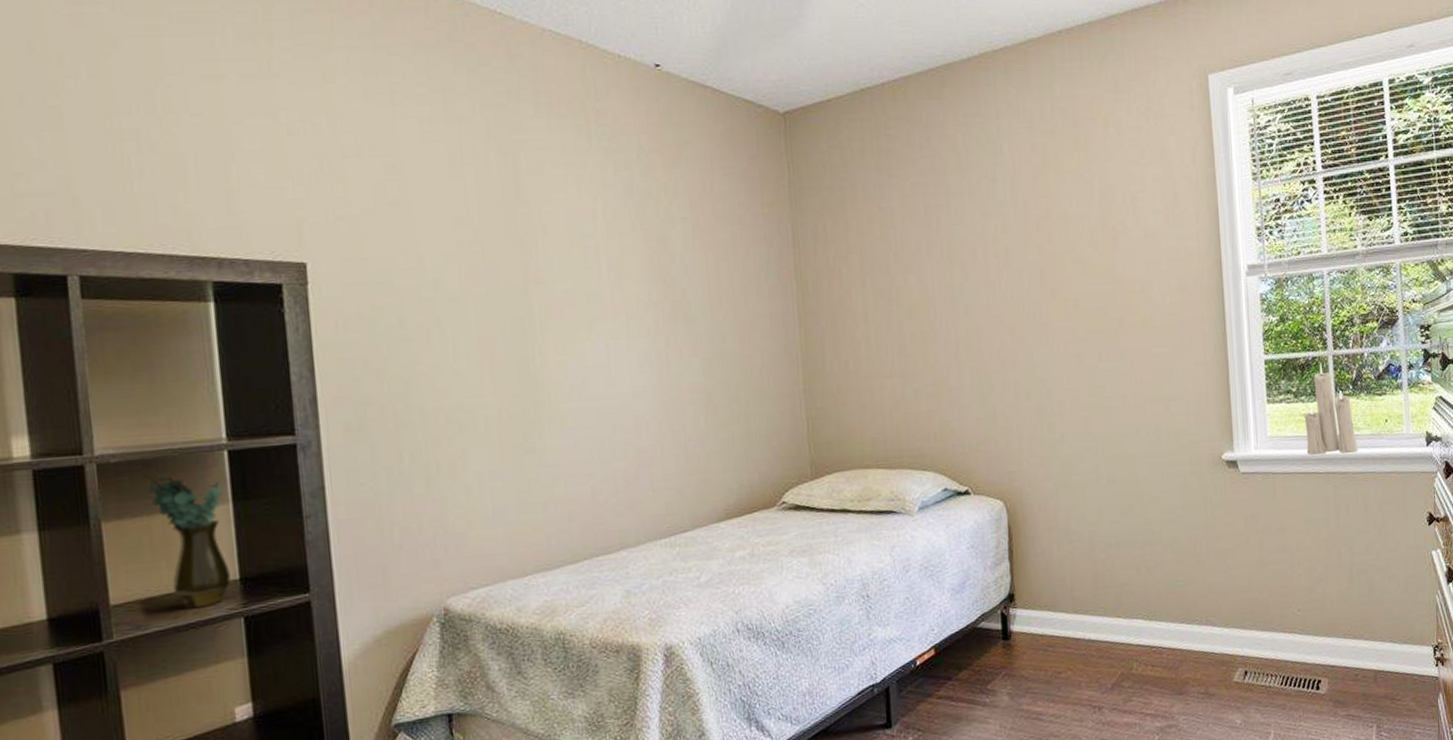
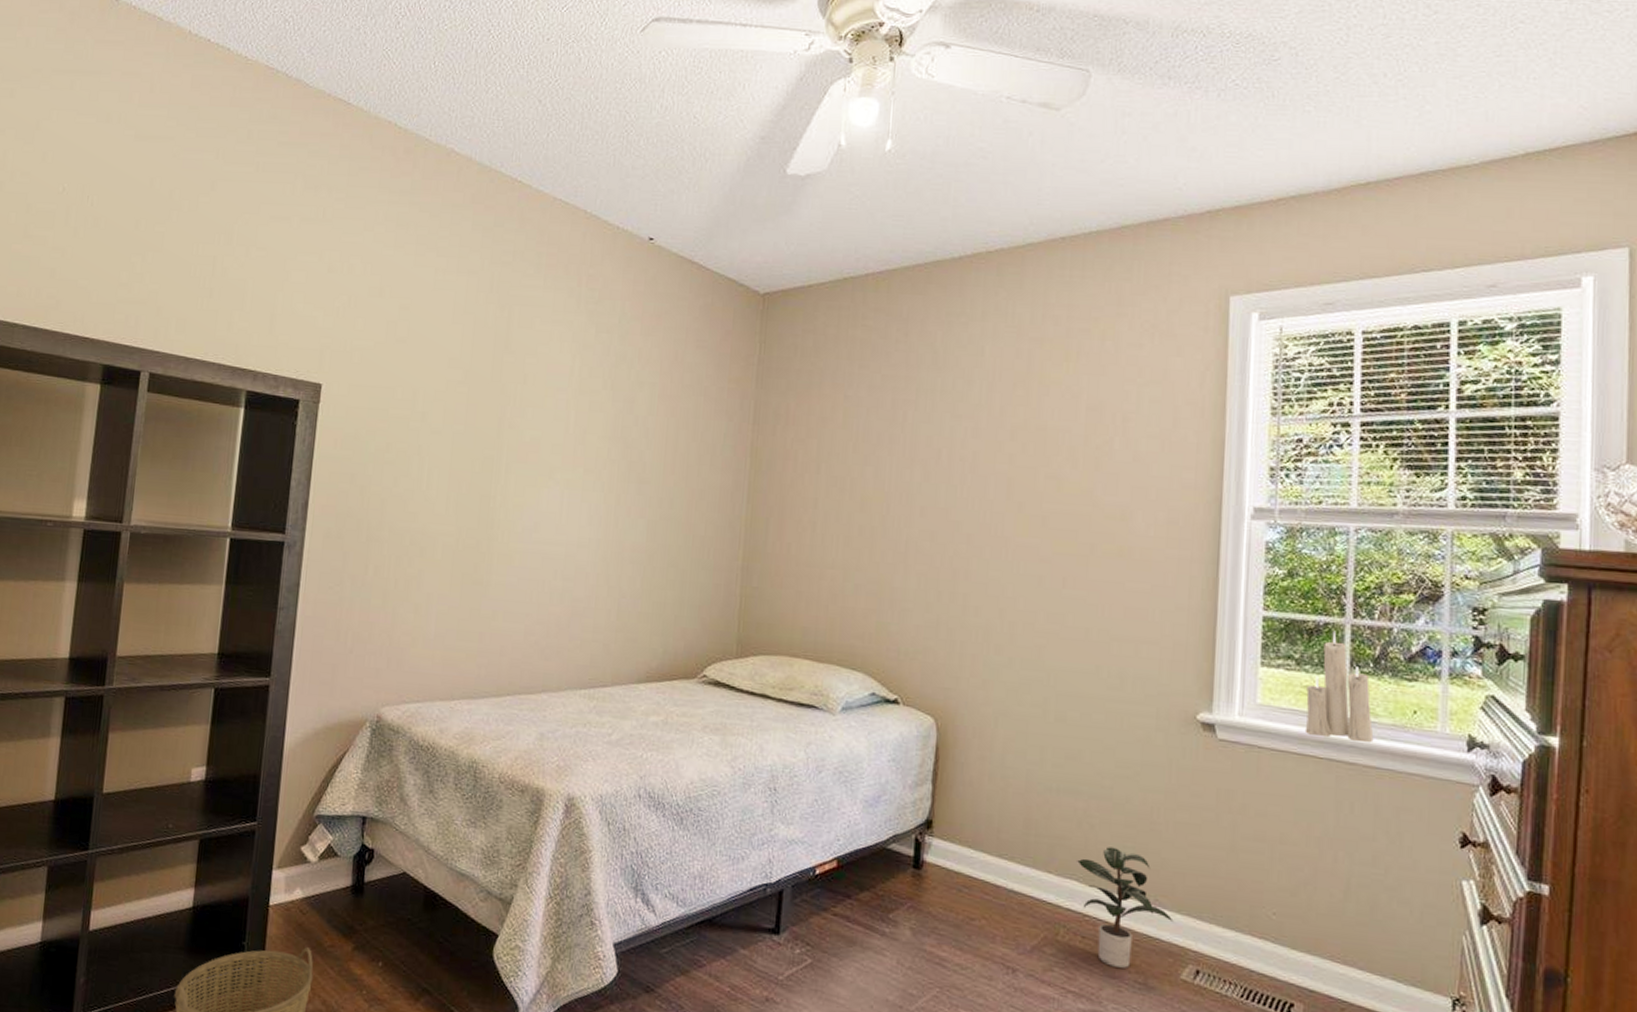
vase: present [148,476,231,609] -> none [164,549,219,673]
potted plant: none [1140,583,1223,685] -> present [1077,847,1174,968]

